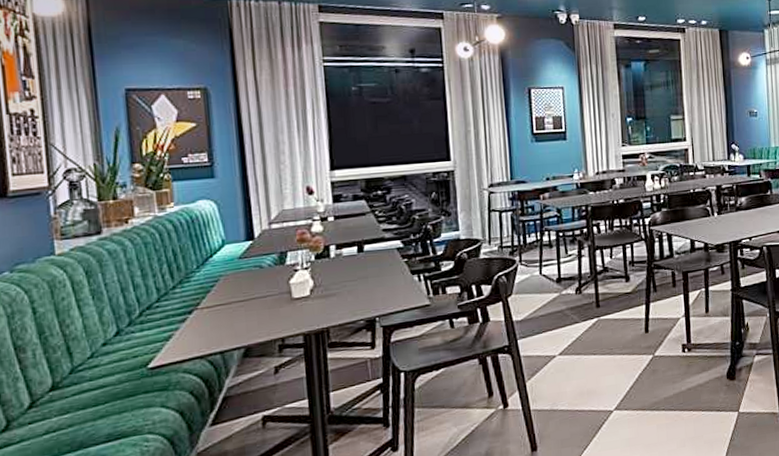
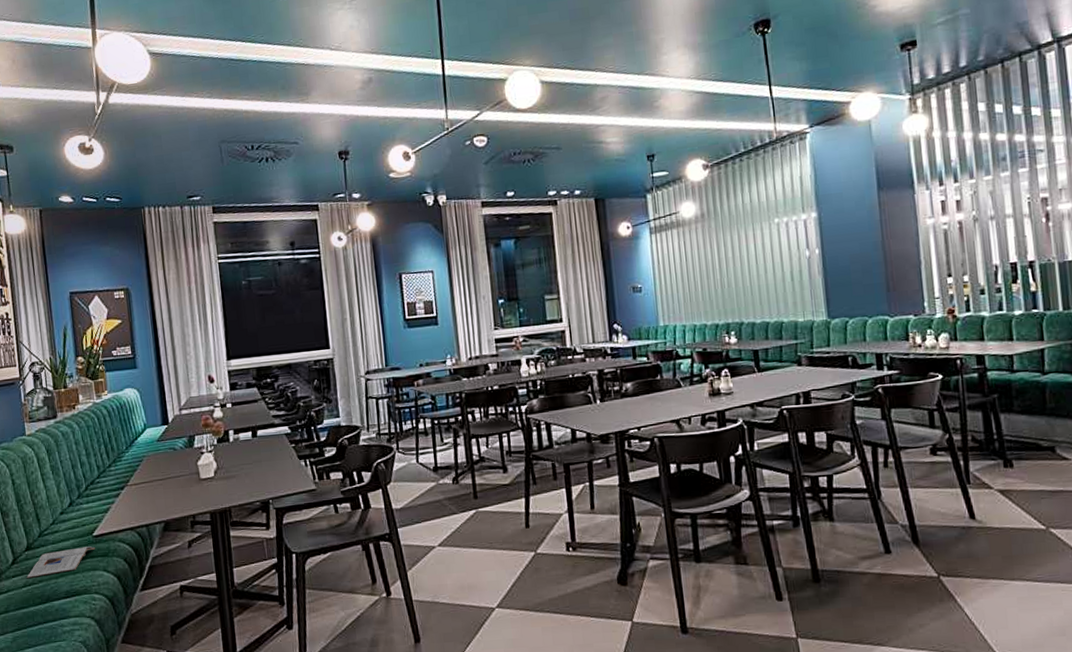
magazine: none [50,380,150,423] -> present [26,546,95,578]

